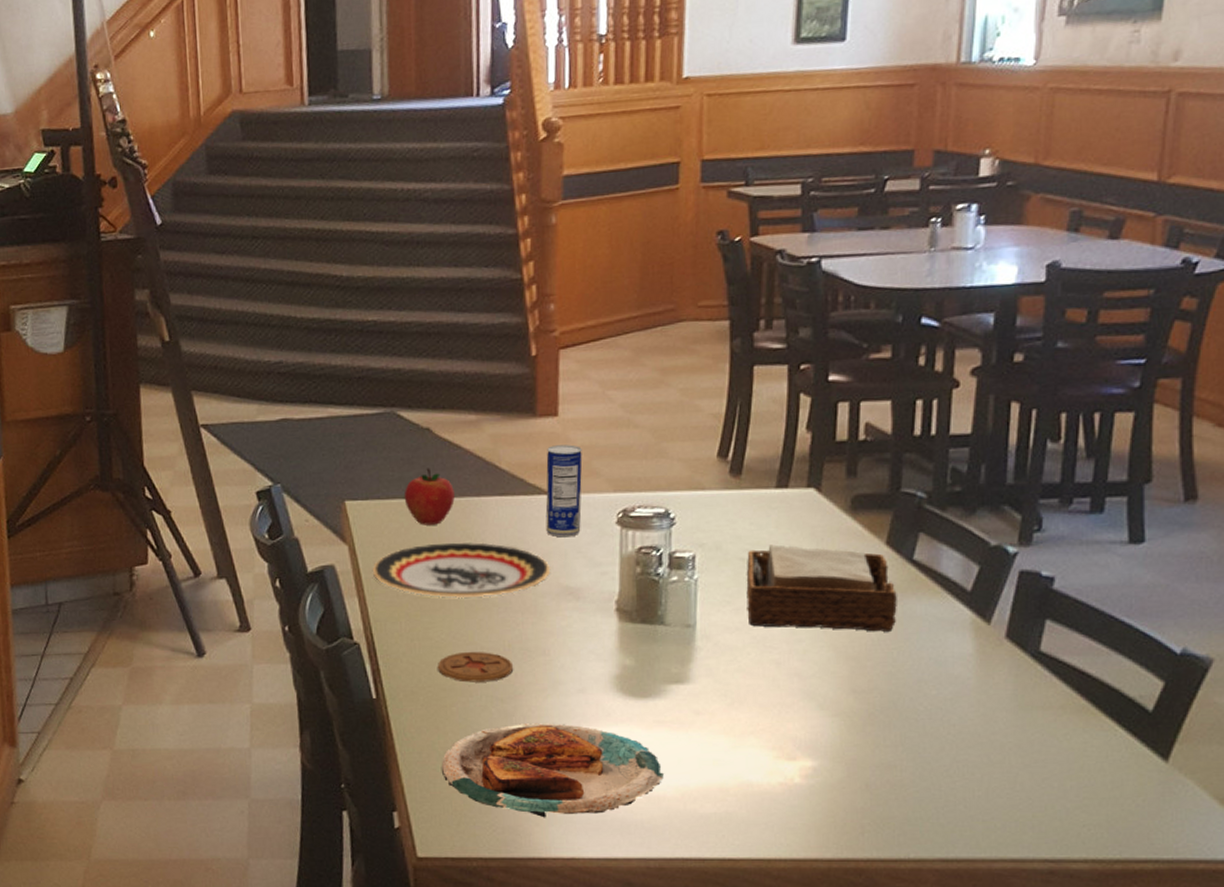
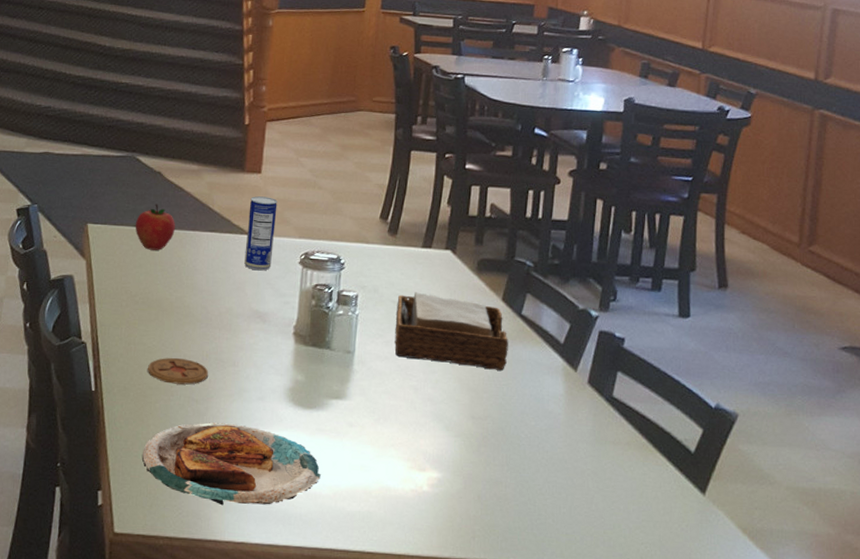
plate: present [372,542,551,599] -> none [103,265,245,314]

